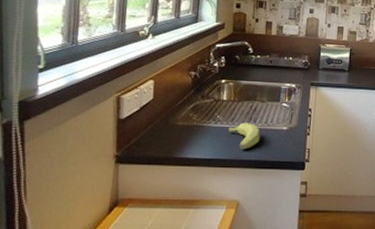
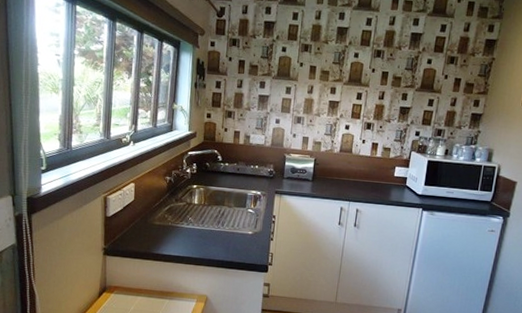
banana: present [229,122,260,150] -> none [199,225,227,250]

